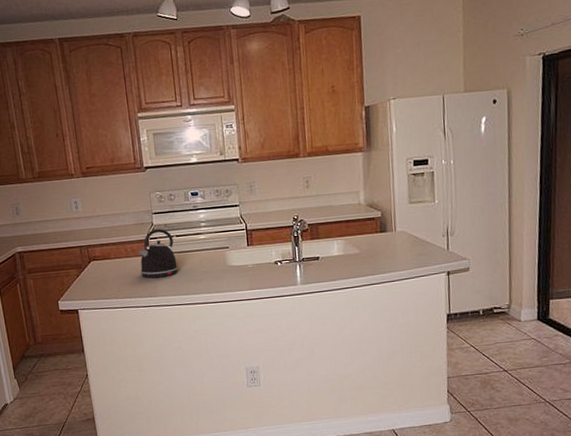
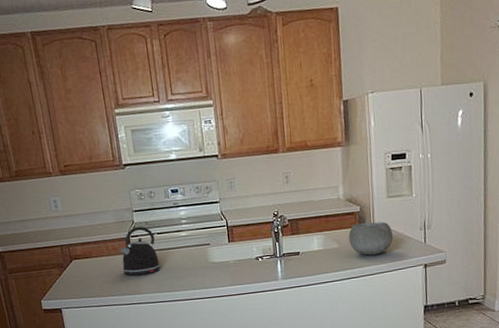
bowl: none [369,227,416,262] -> present [348,221,394,256]

